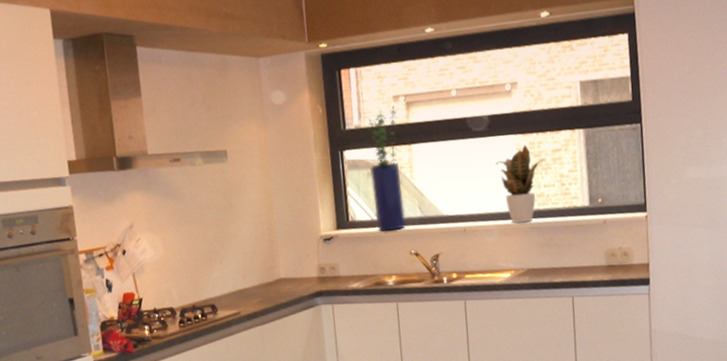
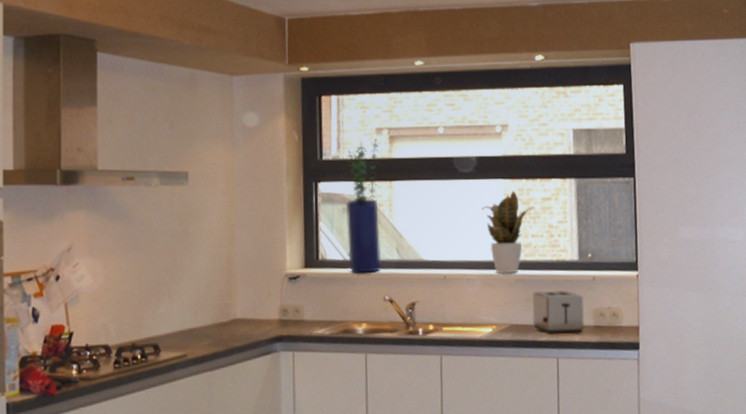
toaster: none [547,234,597,276] -> present [532,289,585,335]

